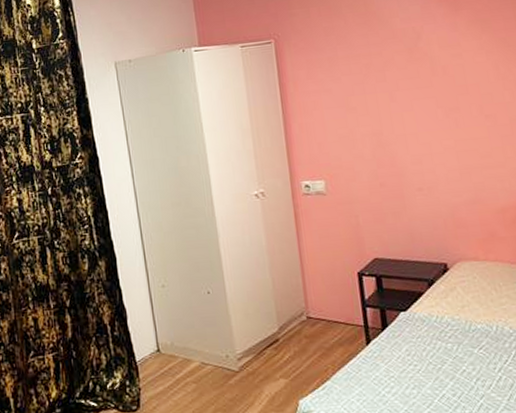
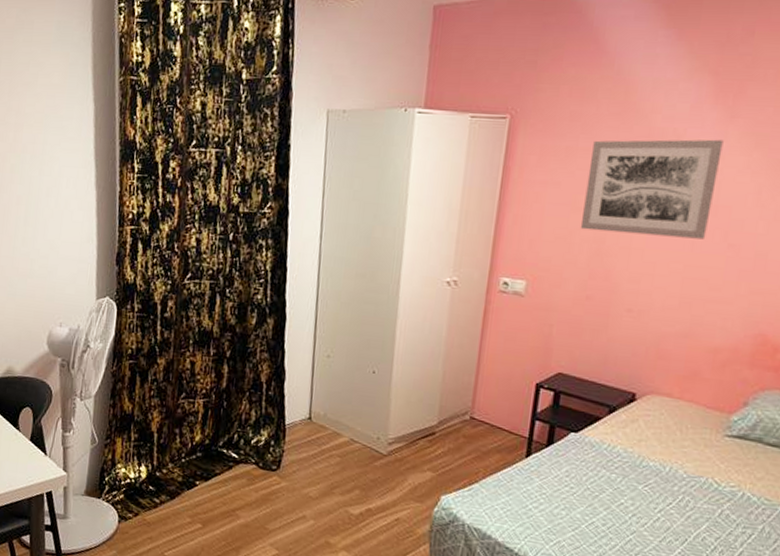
wall art: none [350,30,465,126] -> present [580,139,724,240]

